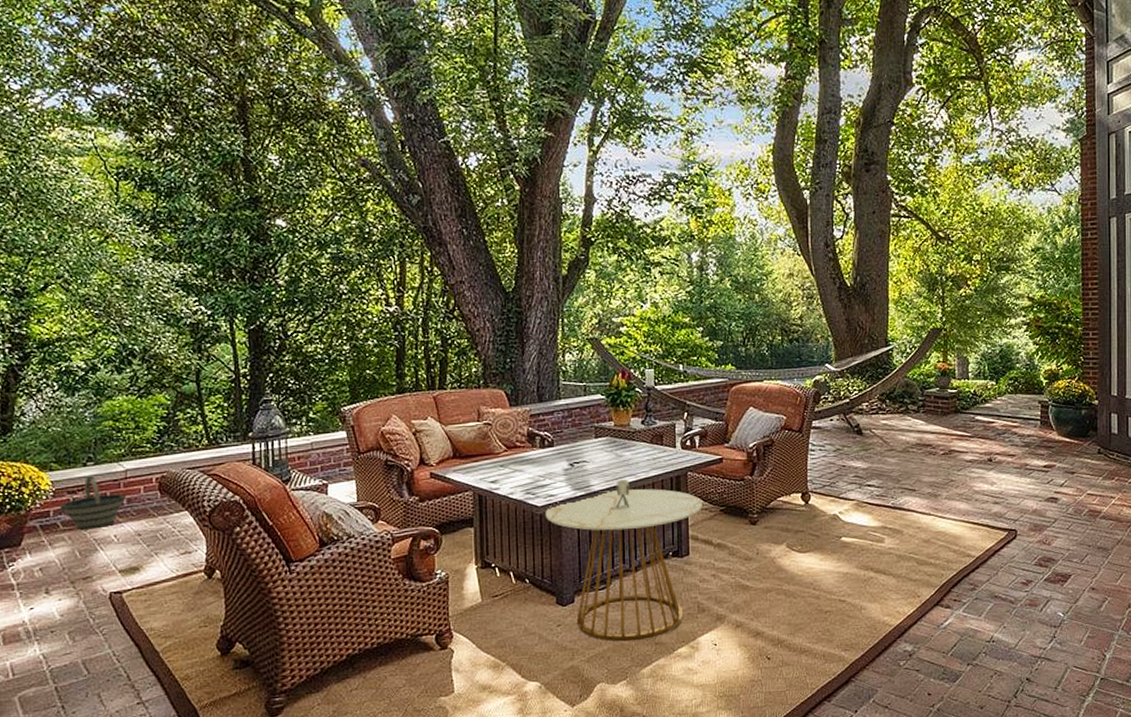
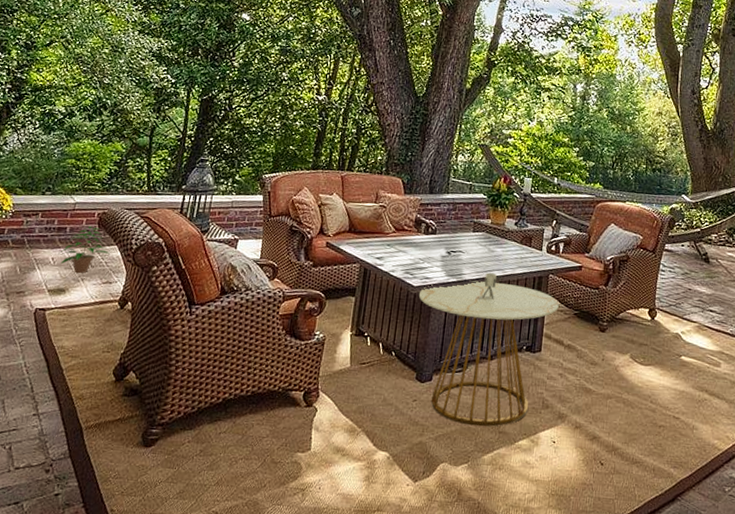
bucket: present [59,476,126,530] -> none [13,204,70,250]
potted plant: none [119,493,181,547] -> present [57,225,110,273]

